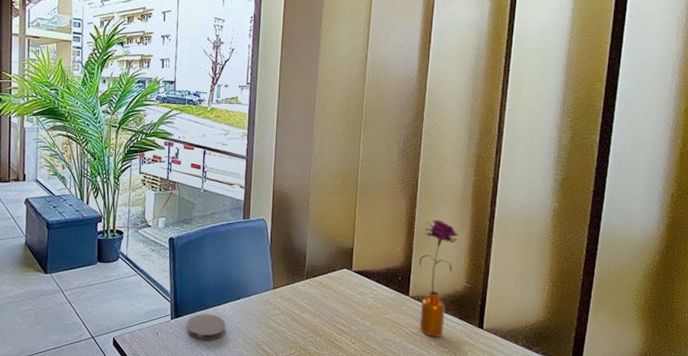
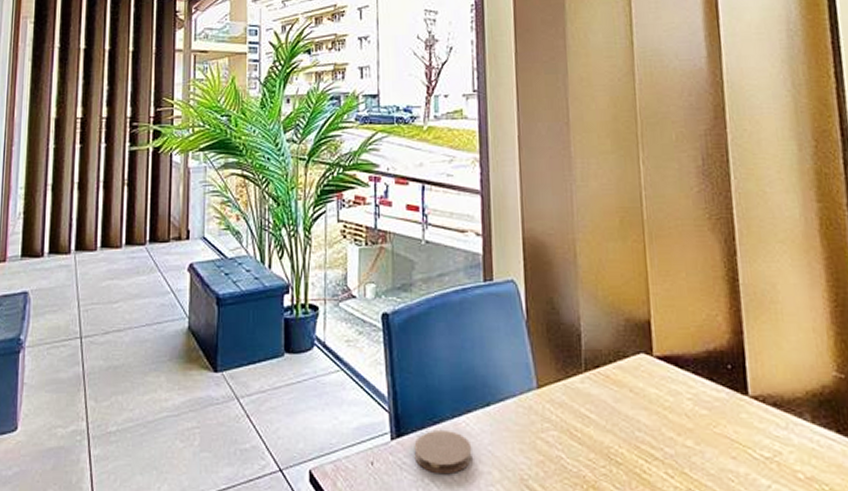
flower: present [419,220,459,338] -> none [754,271,815,466]

